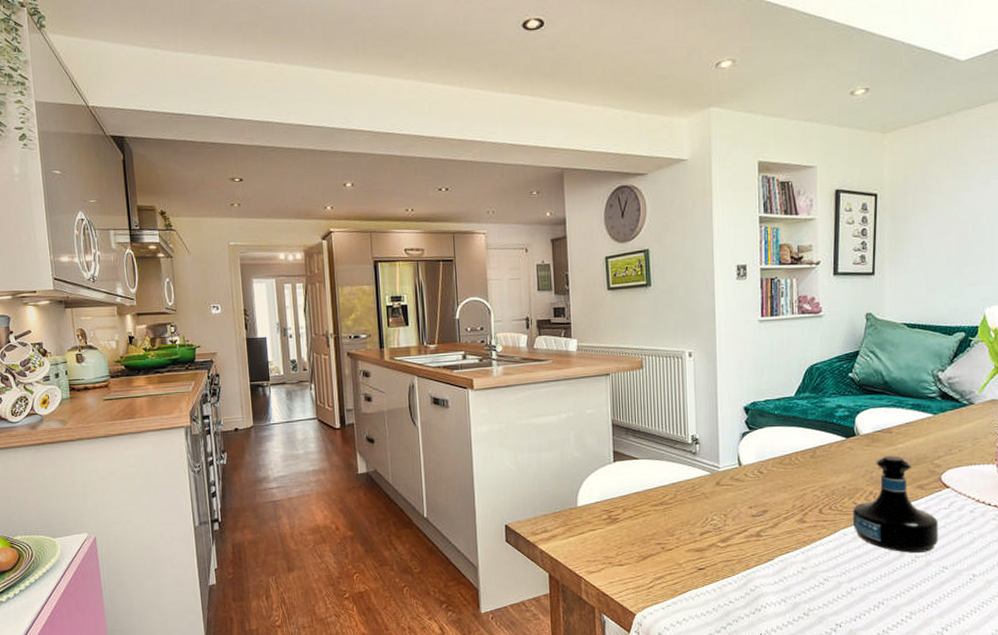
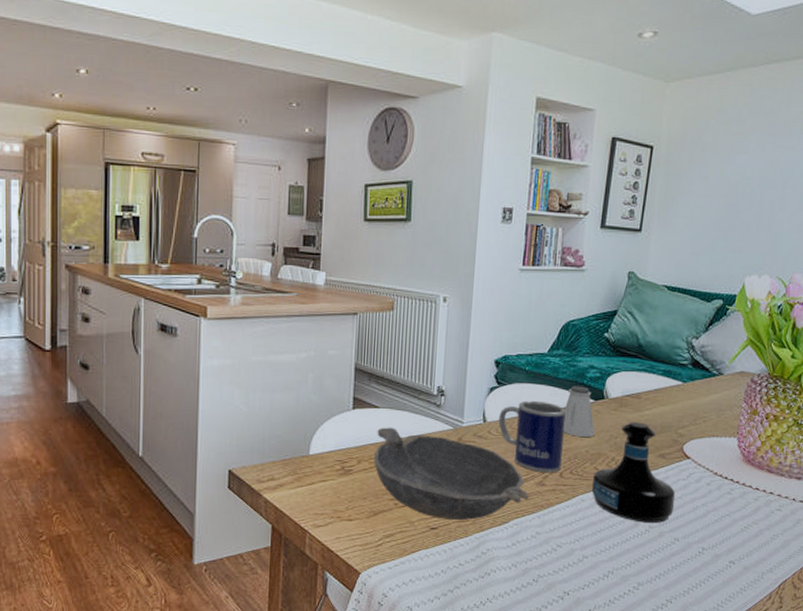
bowl: none [638,476,791,560] -> present [374,427,529,520]
mug: none [753,442,820,510] -> present [498,400,566,473]
saltshaker: none [817,425,850,474] -> present [563,386,595,437]

